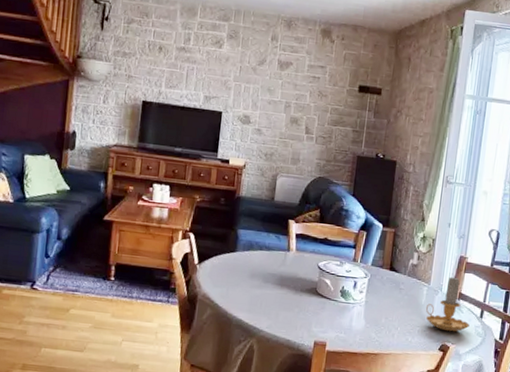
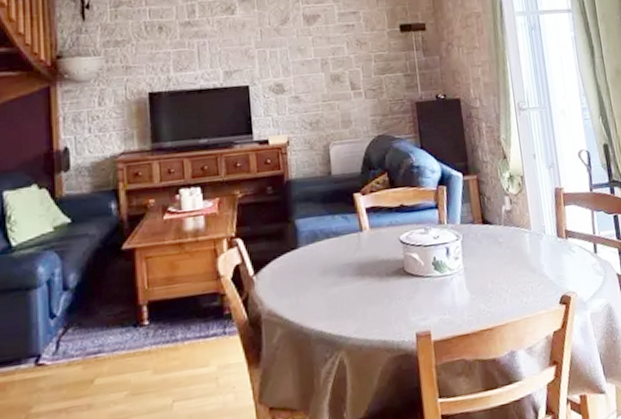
candle: present [425,276,470,332] -> none [532,212,586,279]

